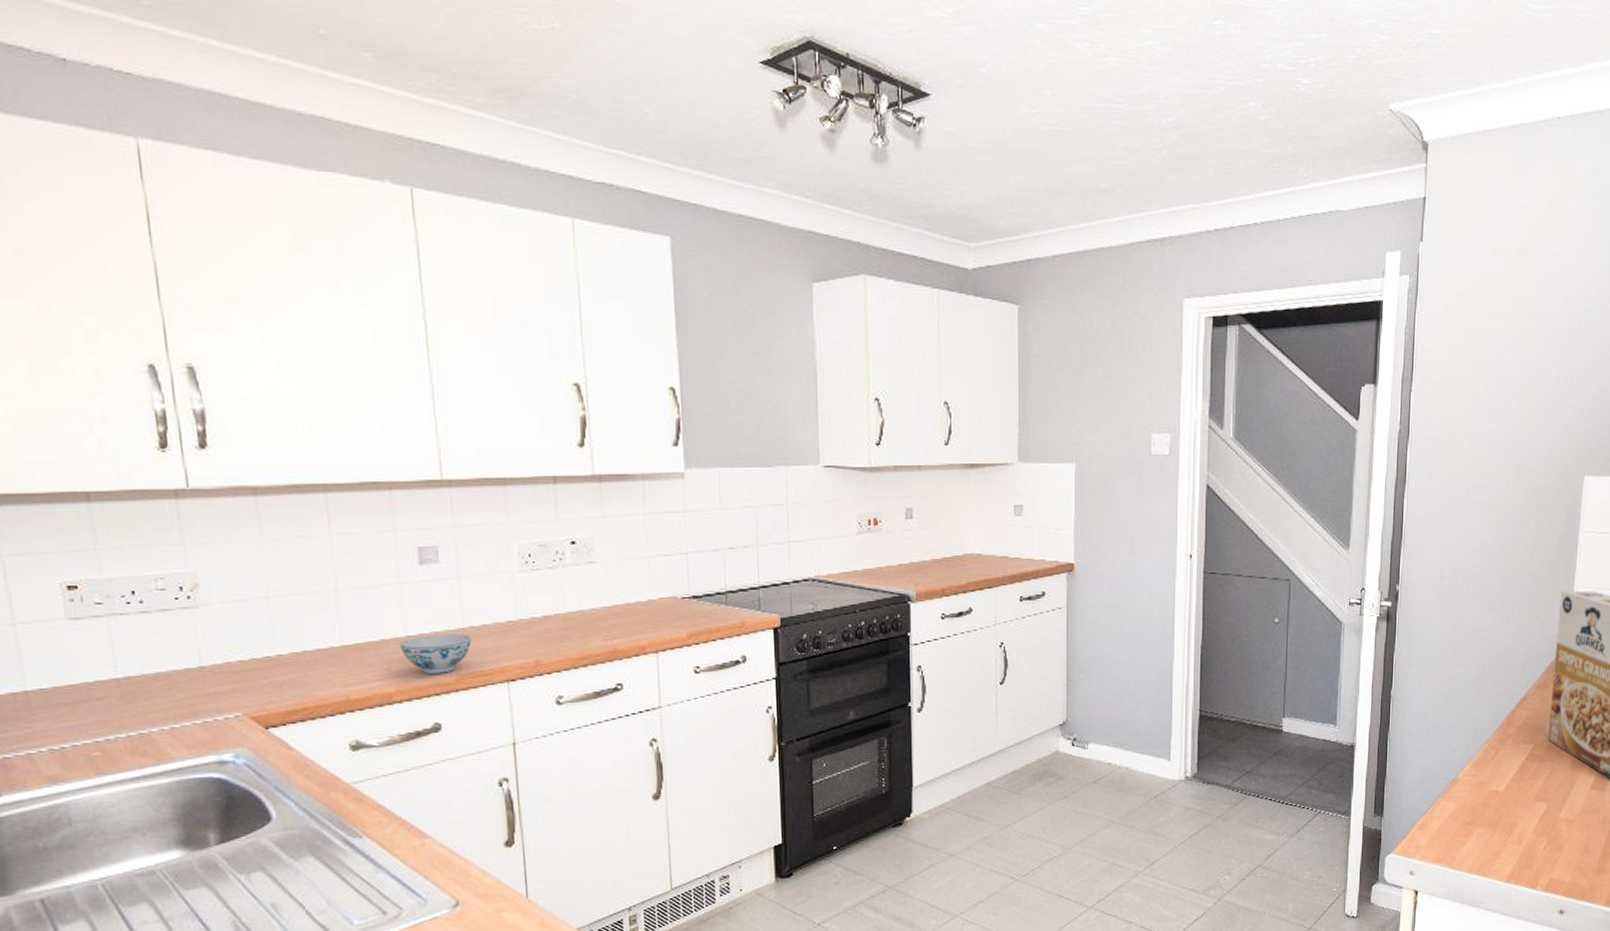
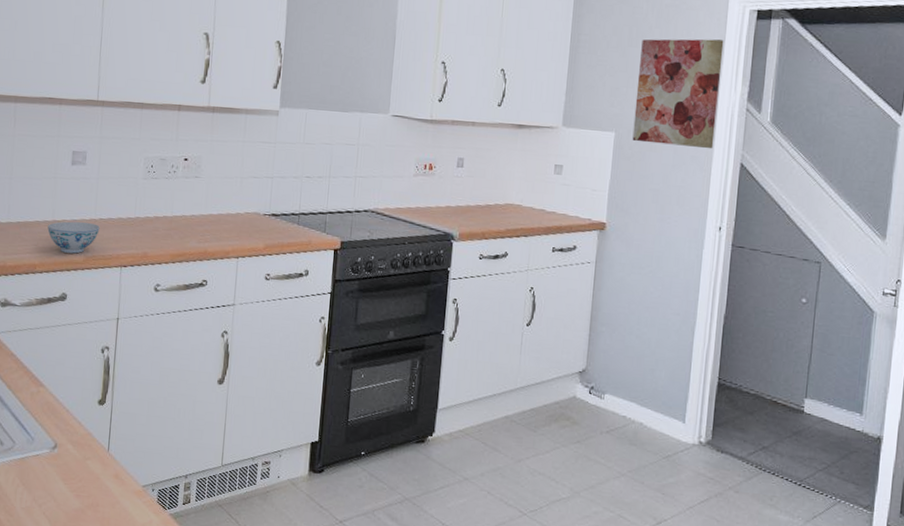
wall art: none [1094,352,1181,473] -> present [632,39,724,149]

